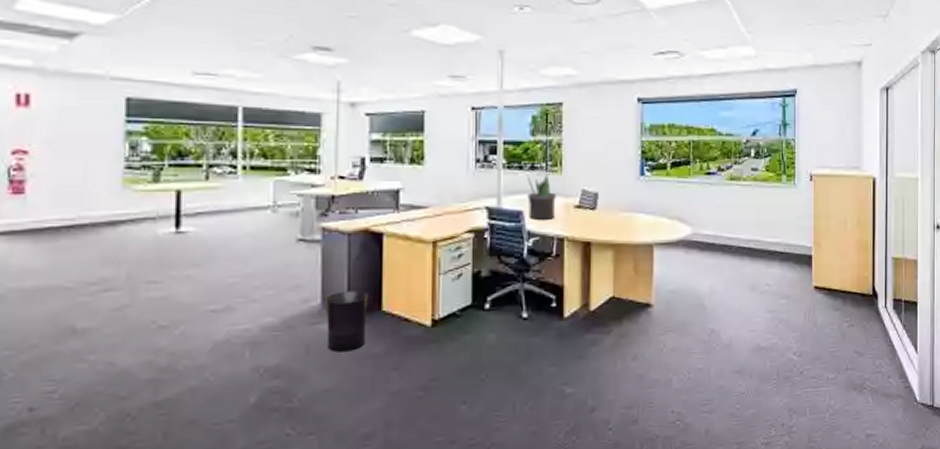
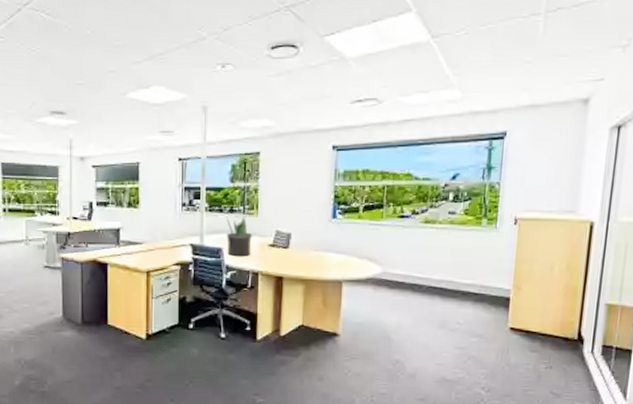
waste bin: present [325,290,368,352] -> none [65,307,97,354]

